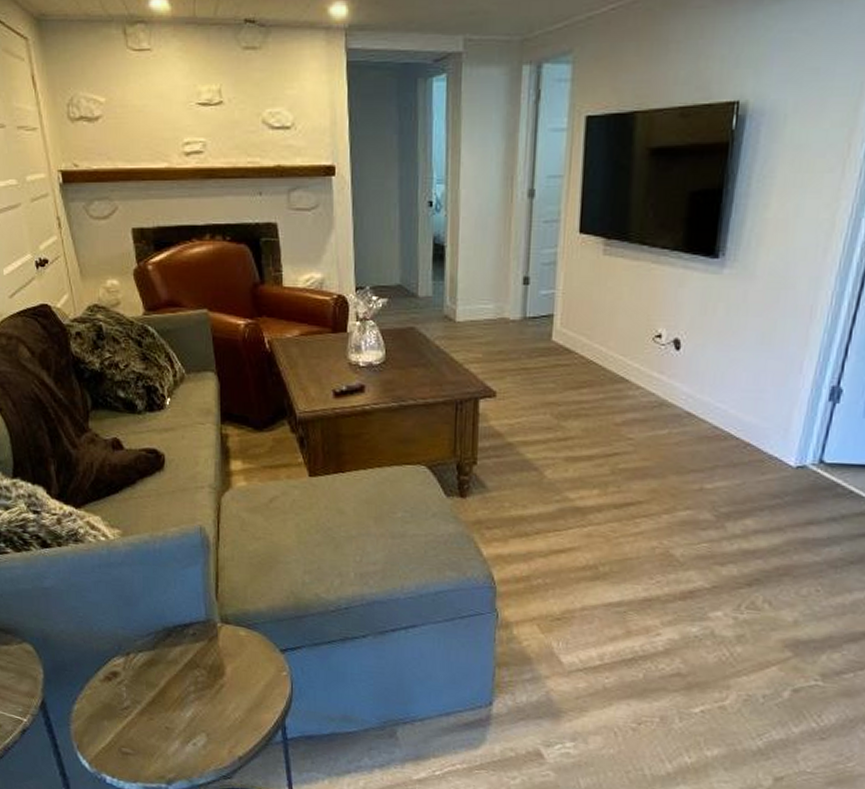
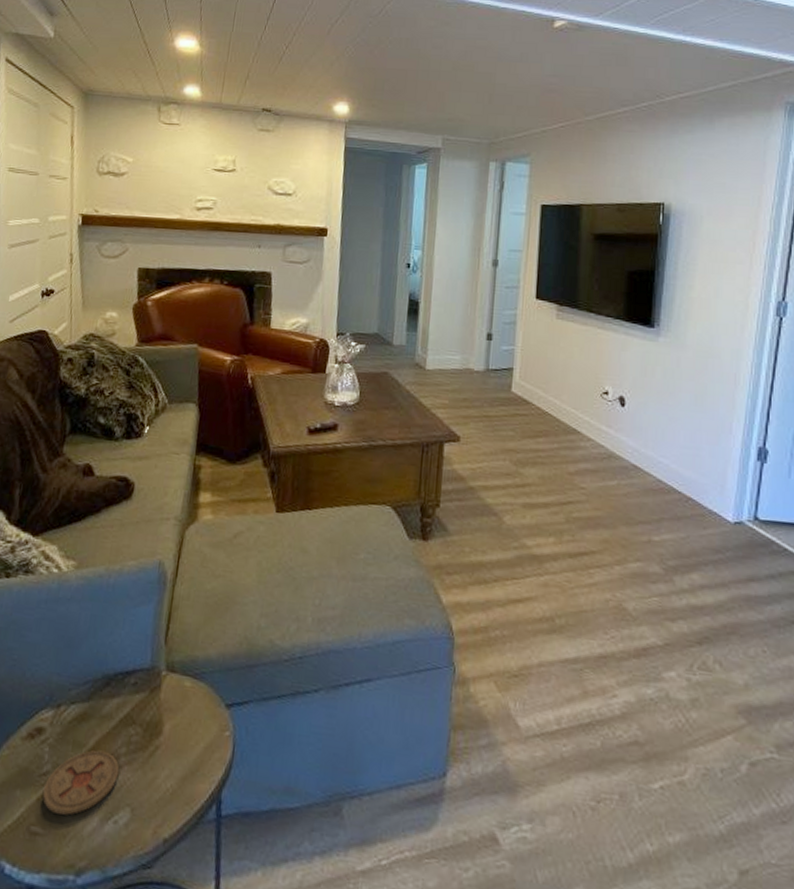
coaster: none [127,689,191,740] -> present [42,750,120,816]

